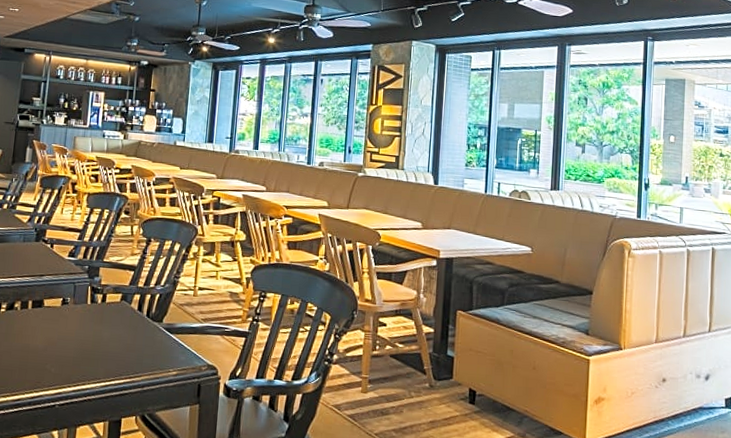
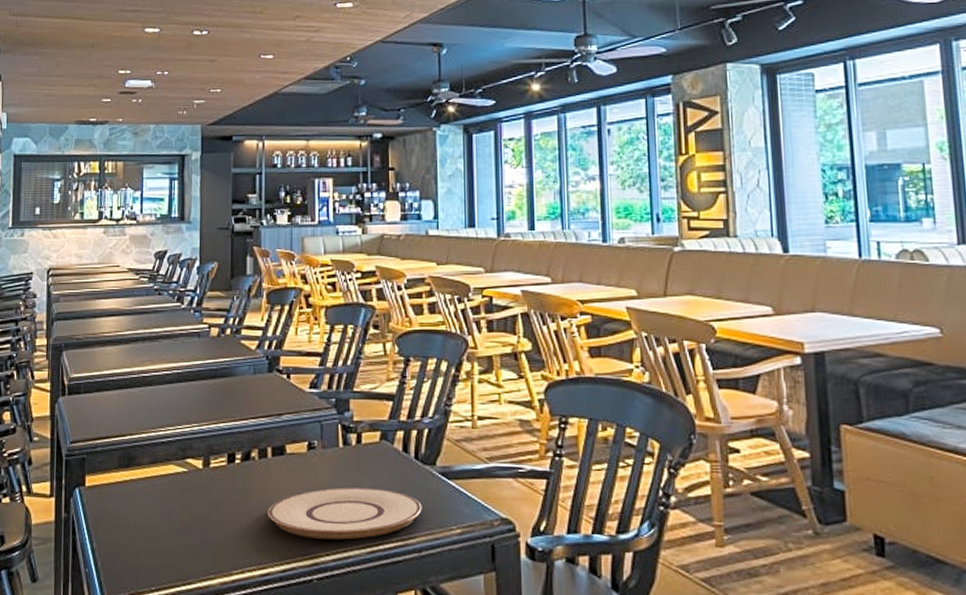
plate: none [23,335,148,376] -> present [268,487,422,540]

